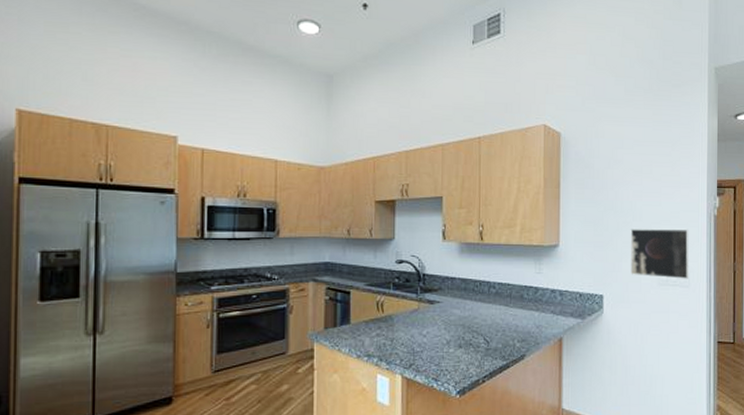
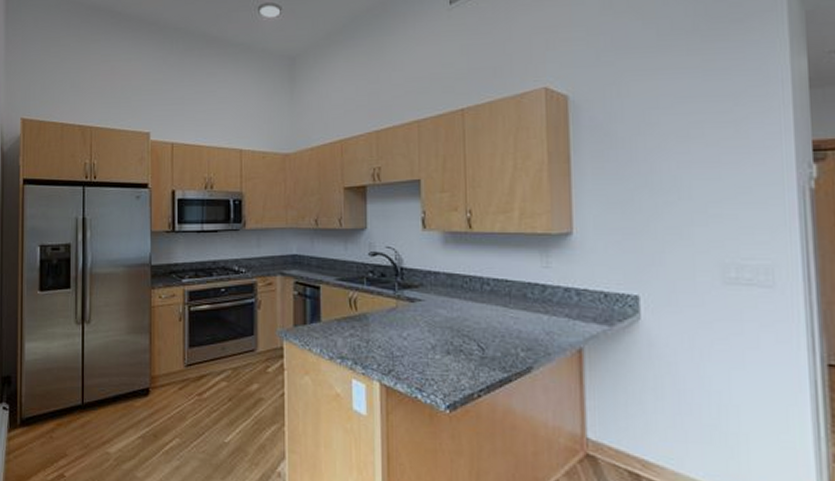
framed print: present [630,228,689,279] -> none [675,208,772,276]

